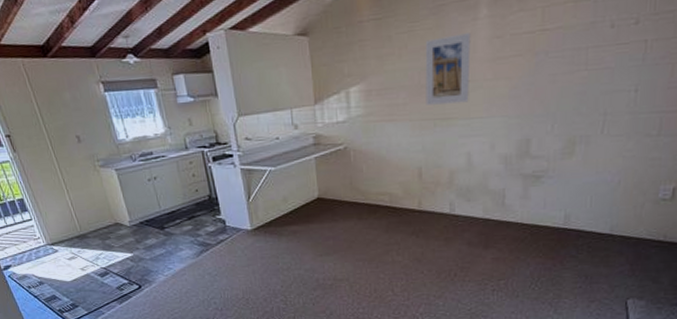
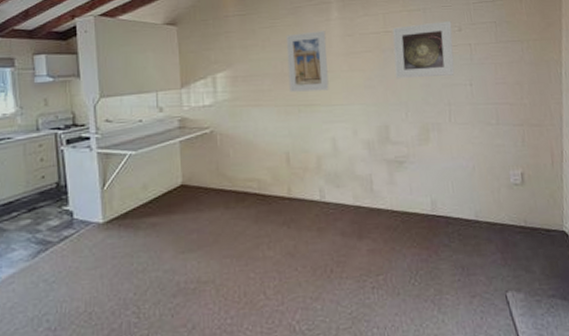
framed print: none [546,12,628,87] -> present [392,21,455,79]

